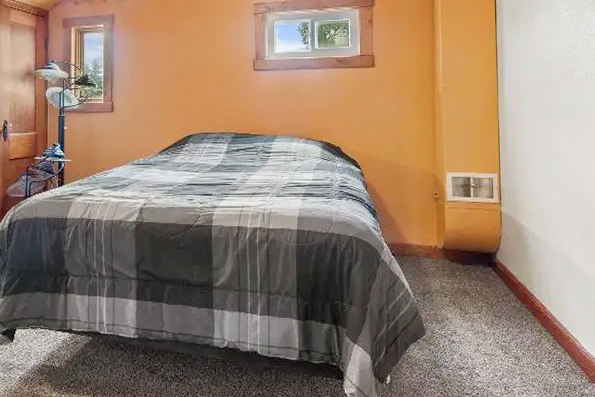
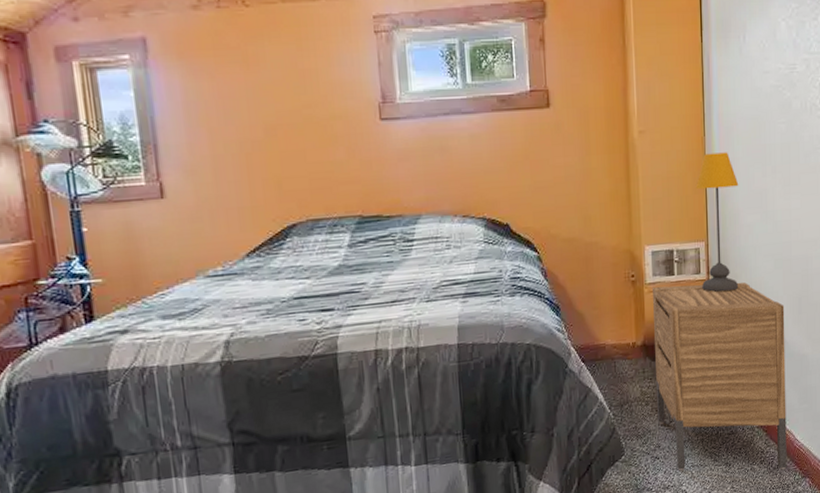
nightstand: none [451,204,574,372] -> present [651,282,787,471]
table lamp: none [490,106,528,215] -> present [695,152,739,292]

